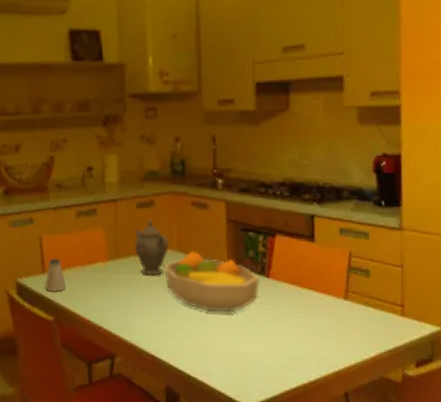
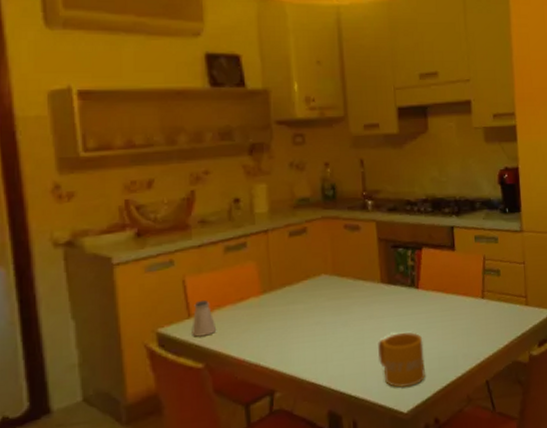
teapot: present [134,219,170,276] -> none [287,247,325,304]
fruit bowl: present [164,251,261,313] -> none [320,273,411,330]
mug: none [220,320,272,381] -> present [377,332,425,388]

